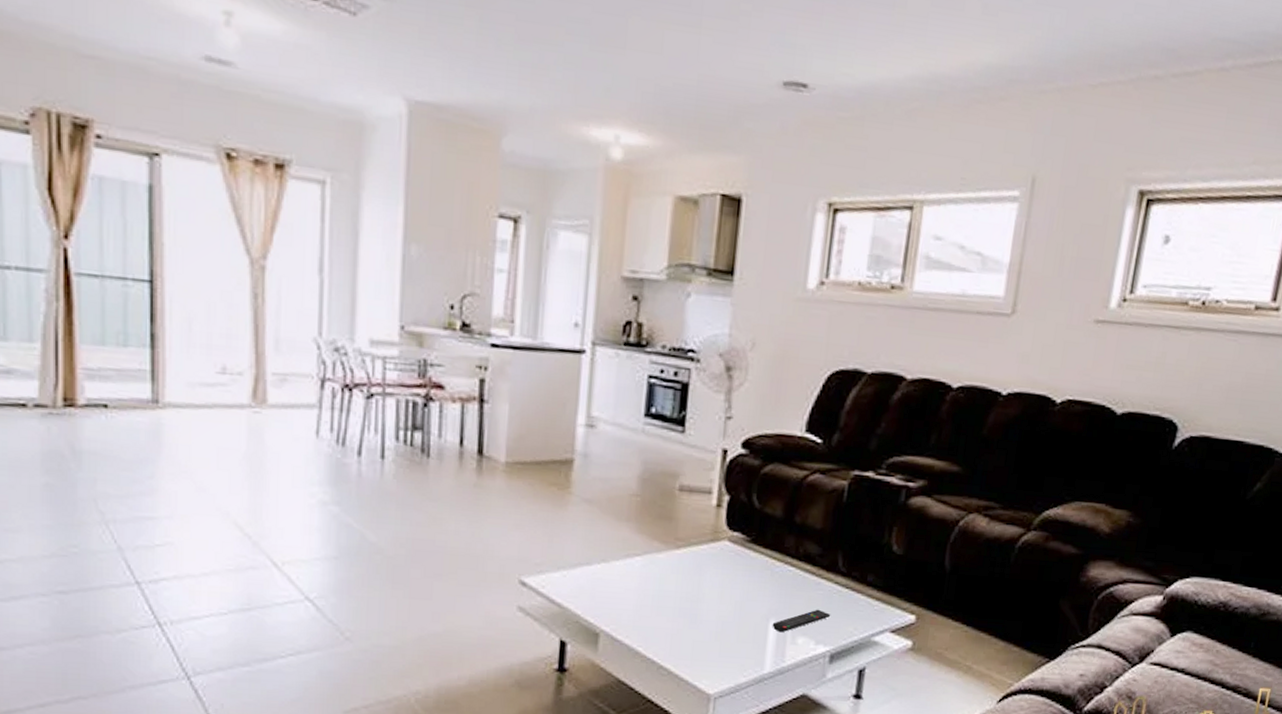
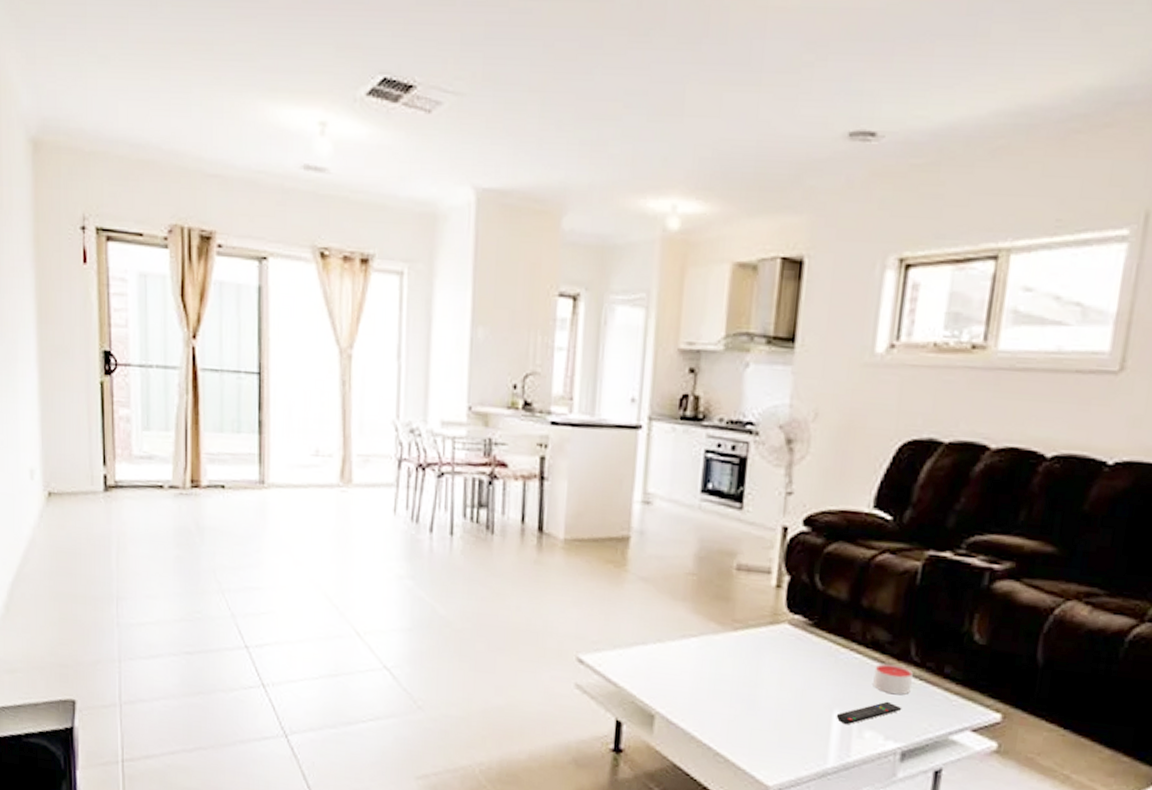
candle: none [805,574,840,603] -> present [873,663,913,695]

